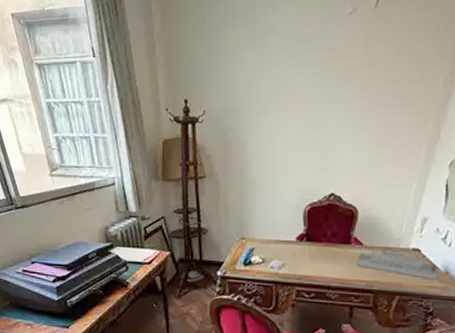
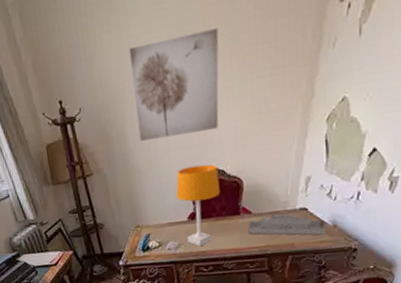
wall art: none [259,60,353,154] -> present [128,28,219,141]
desk lamp: none [288,186,335,270] -> present [176,164,220,247]

